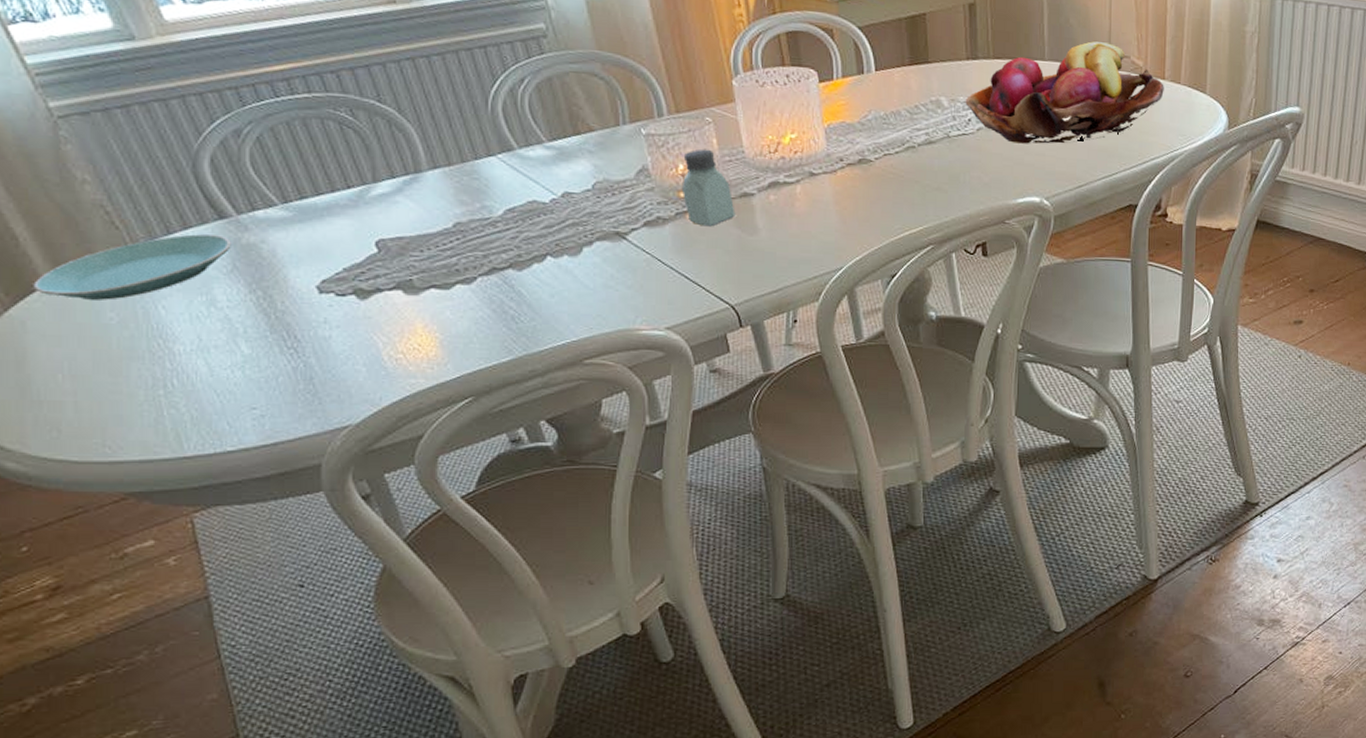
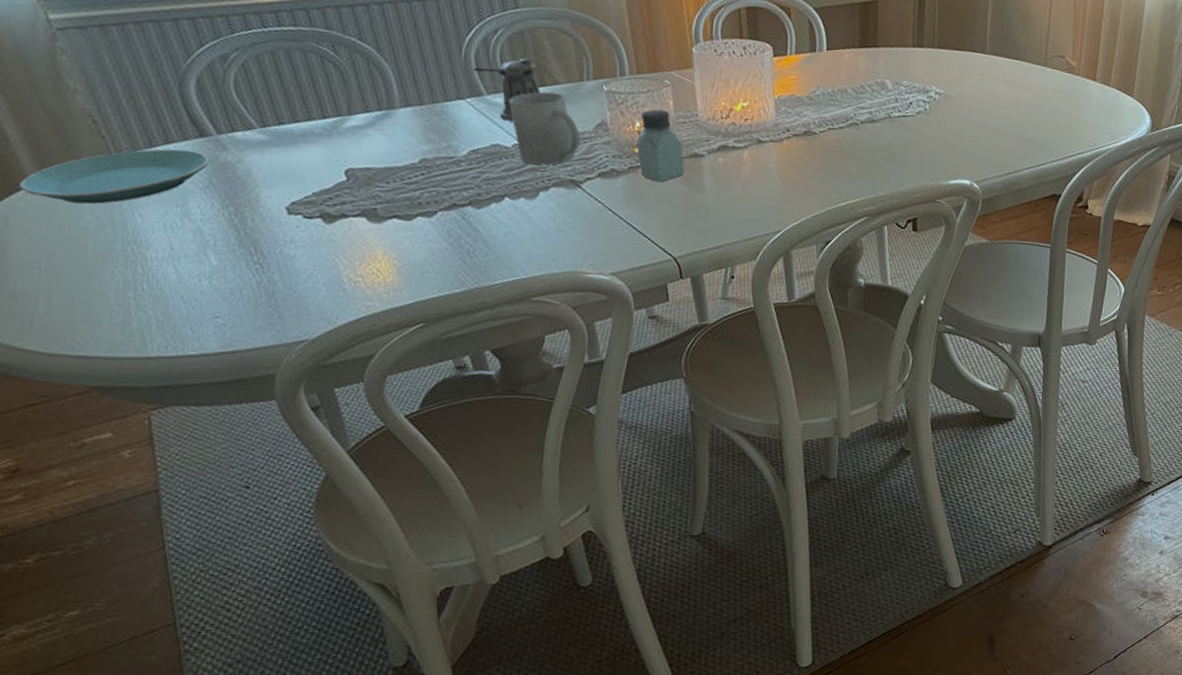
pepper shaker: none [502,106,575,176] -> present [473,58,541,122]
mug: none [543,140,621,219] -> present [509,91,580,165]
fruit basket: present [965,41,1164,144] -> none [908,39,1095,132]

